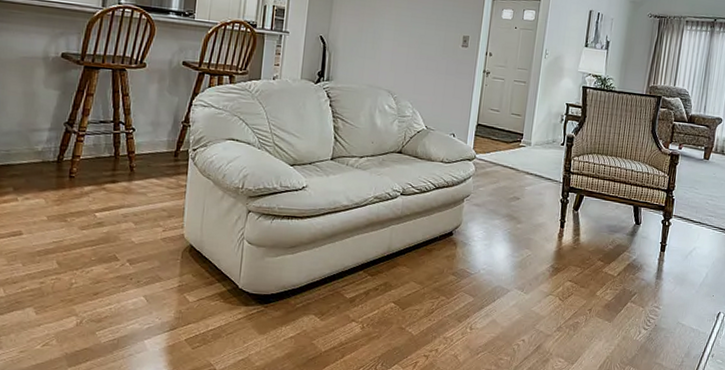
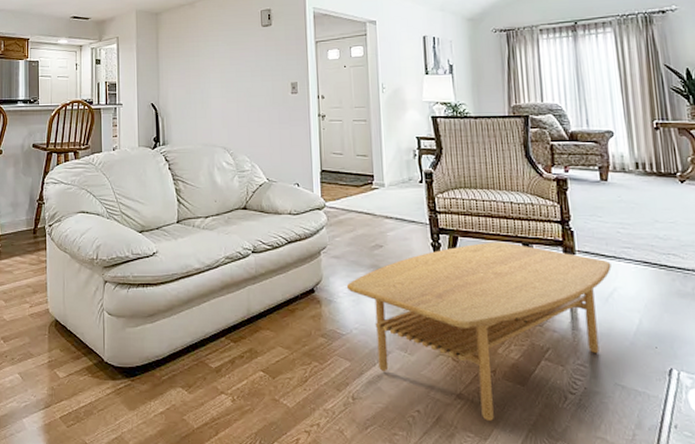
coffee table: none [481,202,696,349] -> present [346,242,612,421]

